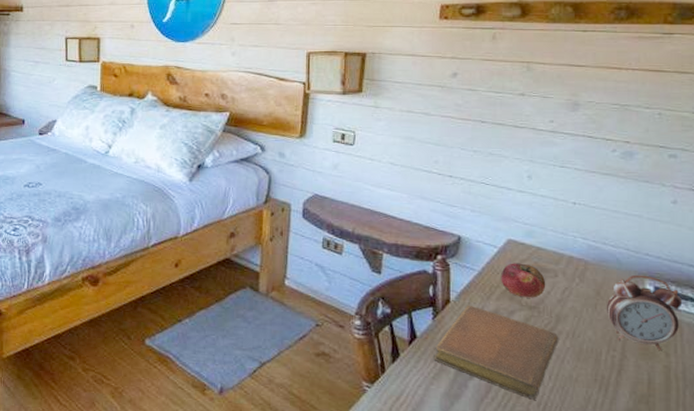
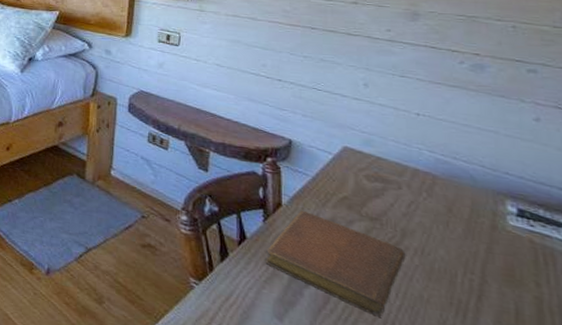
fruit: present [501,263,546,298] -> none [337,171,389,210]
alarm clock: present [607,274,683,351] -> none [461,194,554,280]

